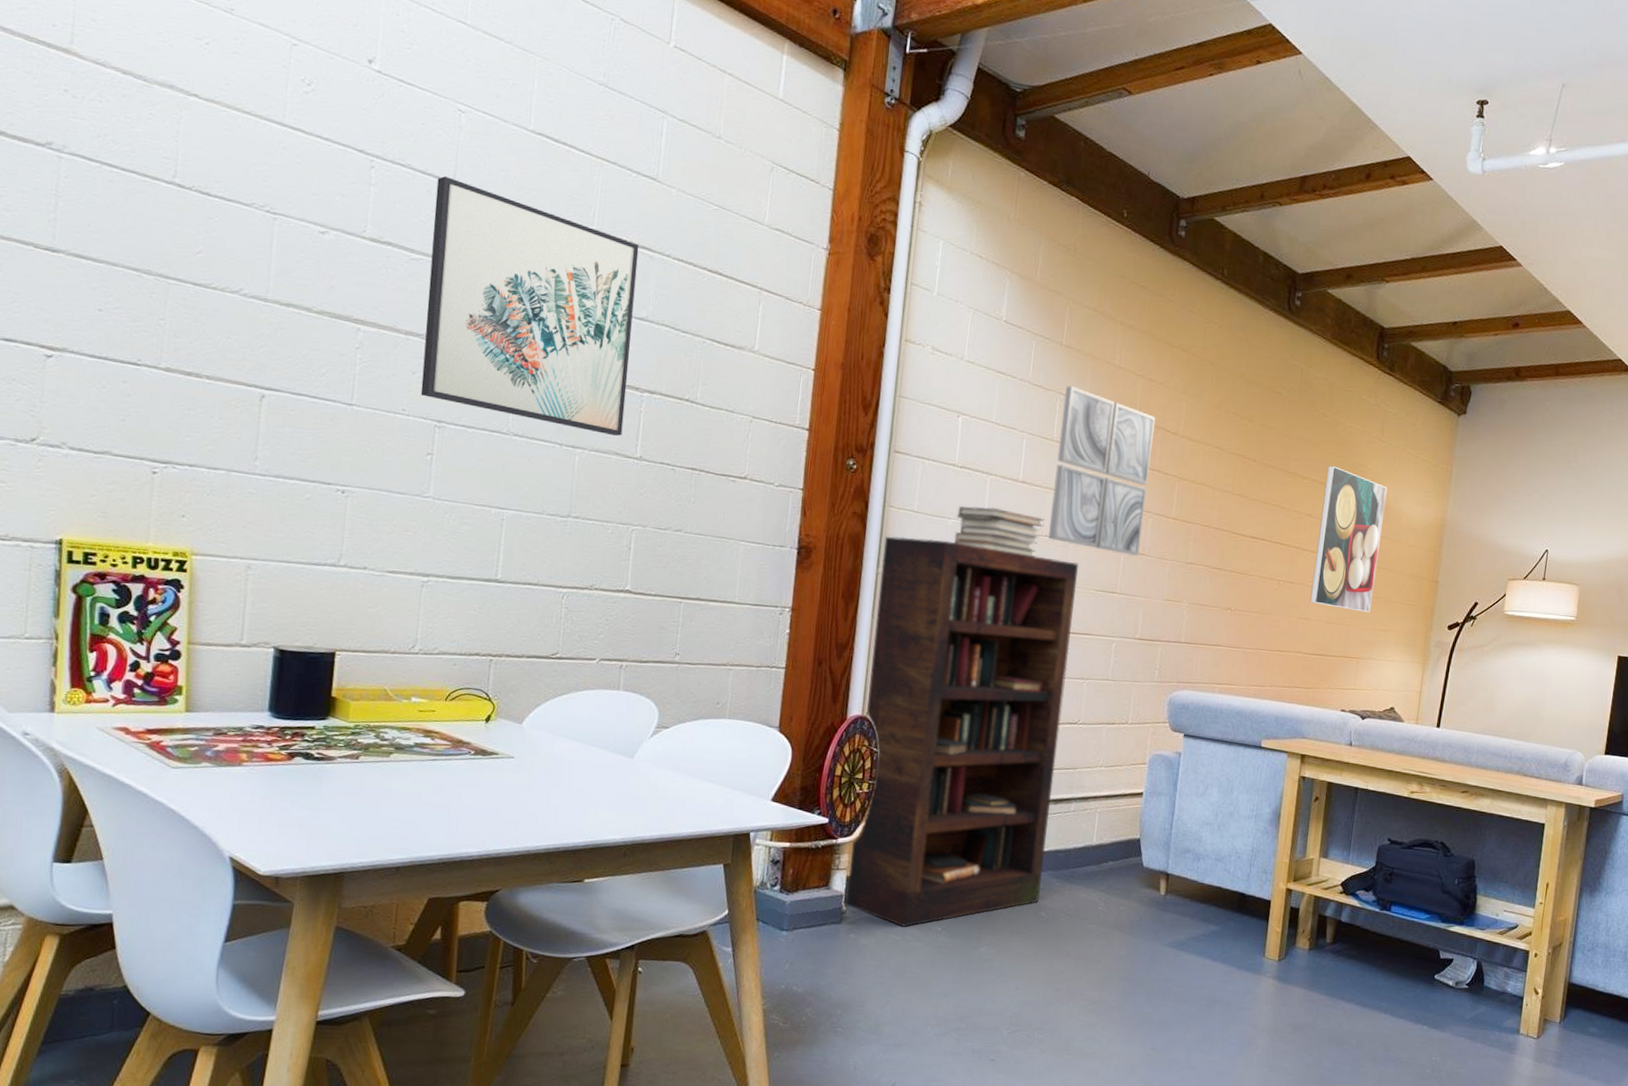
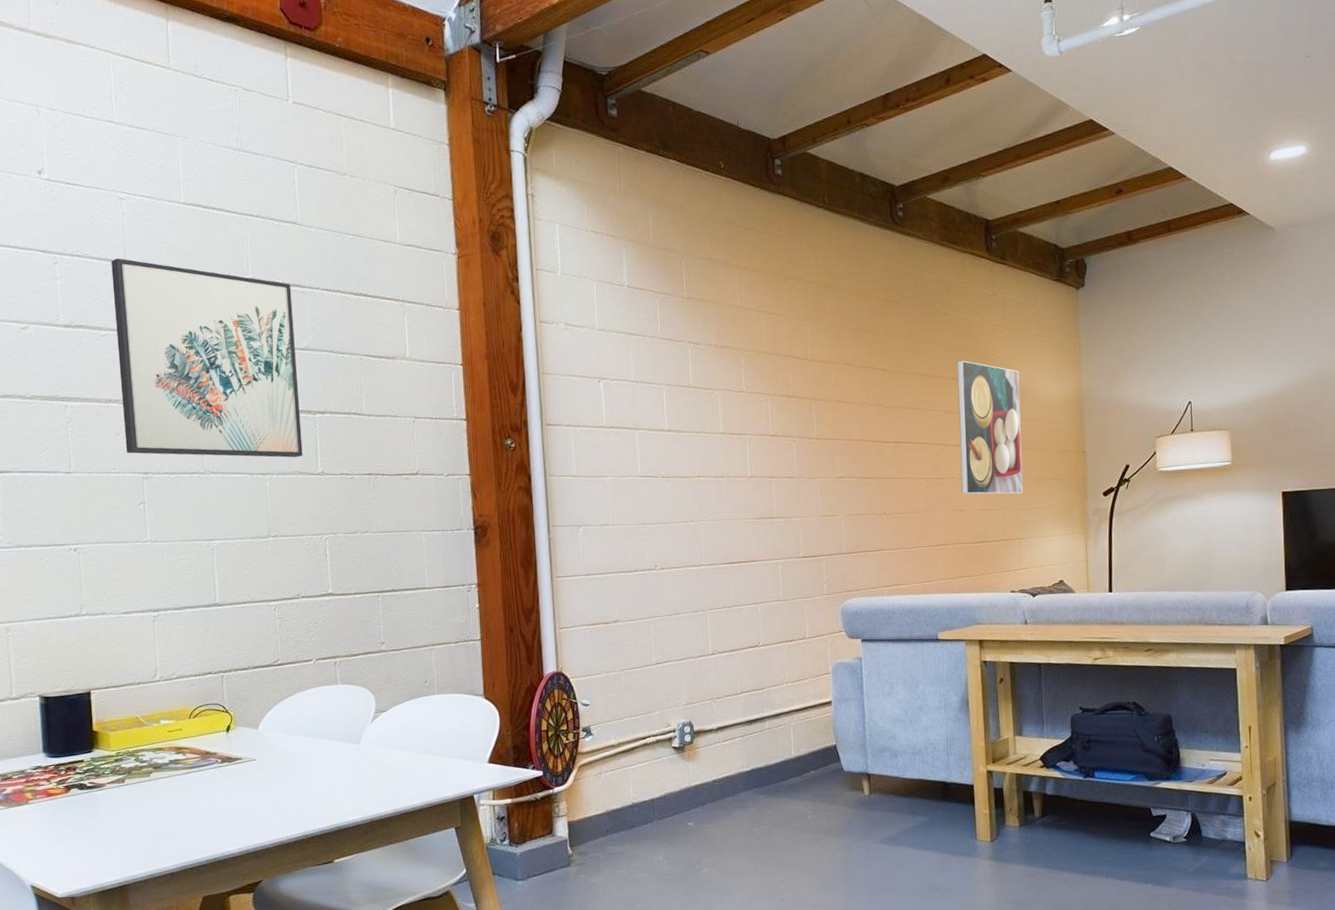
bookcase: present [846,536,1078,927] -> none [550,495,751,861]
book stack: present [954,505,1045,557] -> none [612,458,695,499]
wall art: present [1048,385,1156,556] -> none [694,333,789,481]

